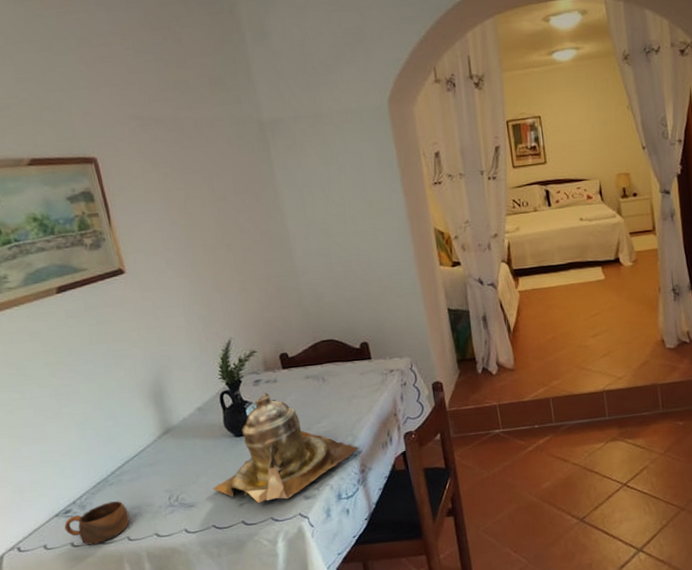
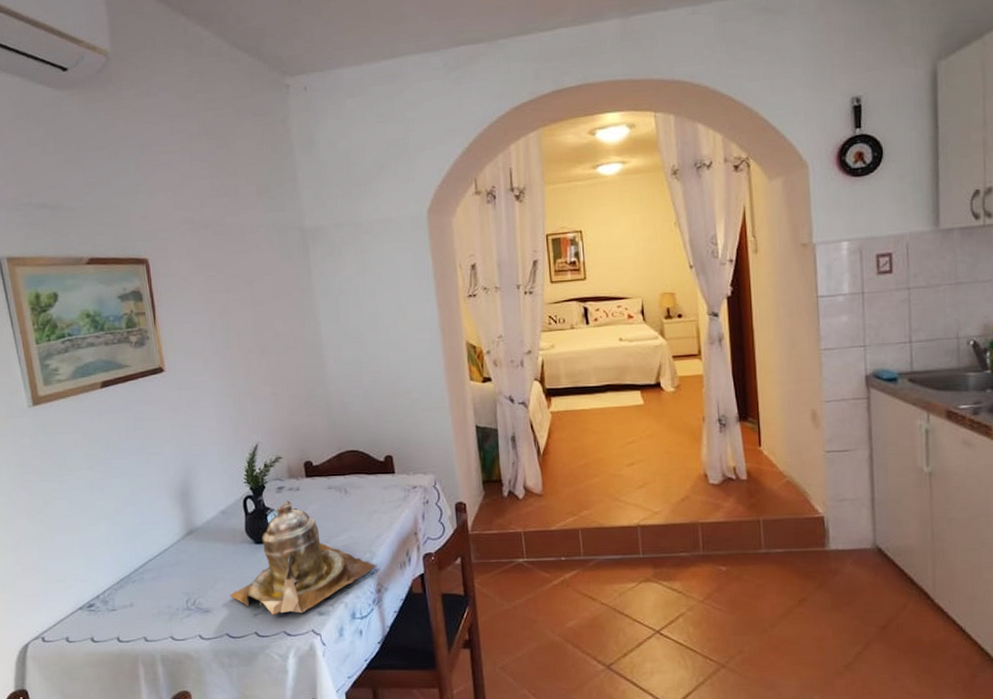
cup: present [64,501,131,545] -> none [86,599,148,642]

